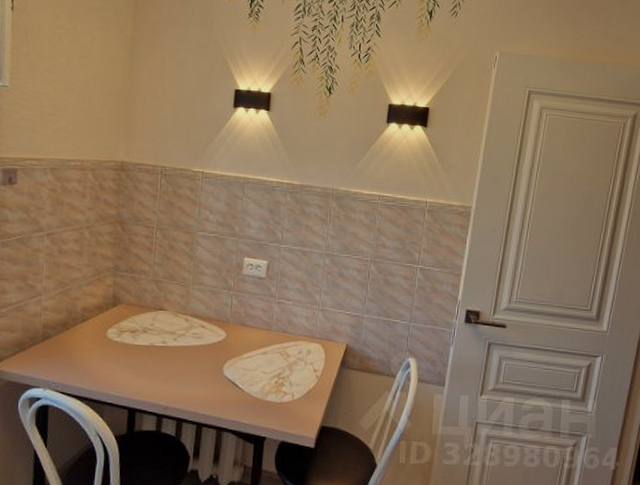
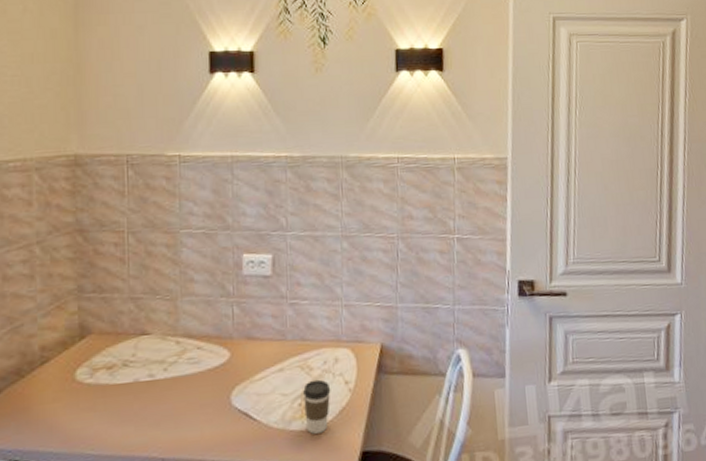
coffee cup: none [279,364,302,407] -> present [303,379,331,434]

